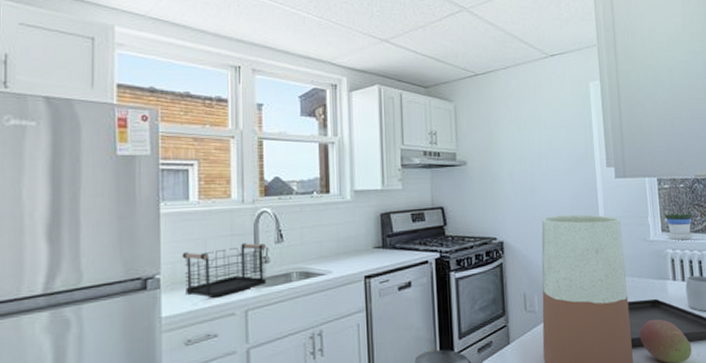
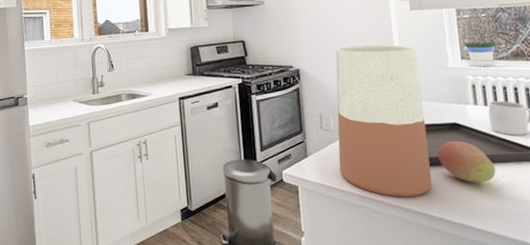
dish rack: present [182,243,267,298] -> none [41,71,103,112]

